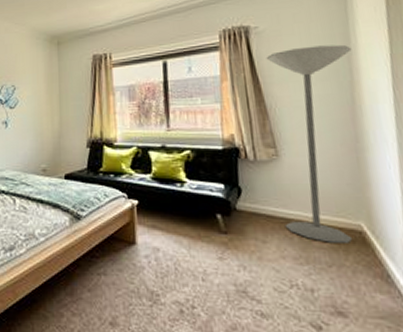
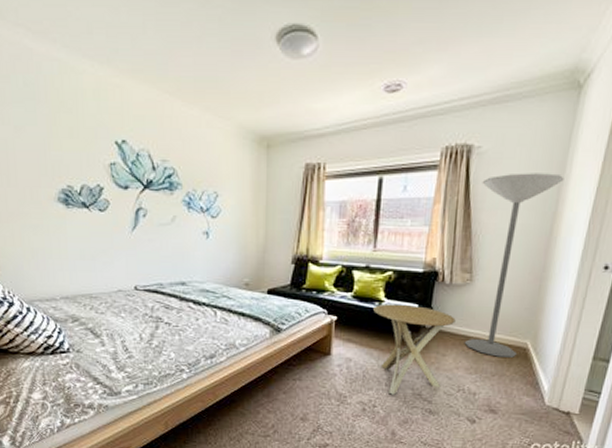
side table: none [176,184,270,292] -> present [373,303,456,395]

